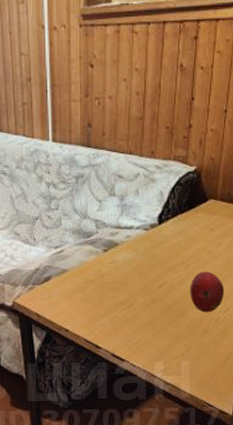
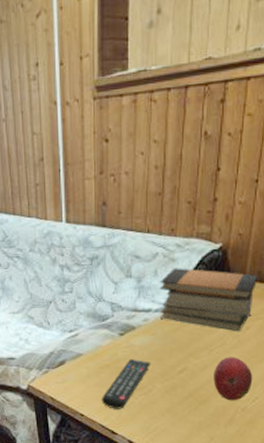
remote control: none [85,273,133,324] -> present [101,358,151,409]
book stack: none [141,188,227,248] -> present [159,268,257,332]

